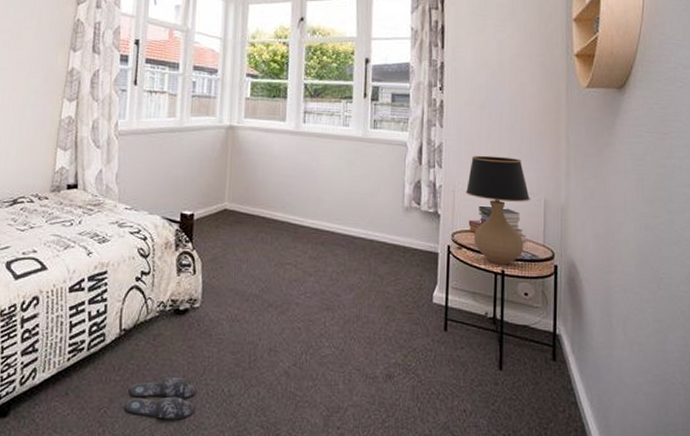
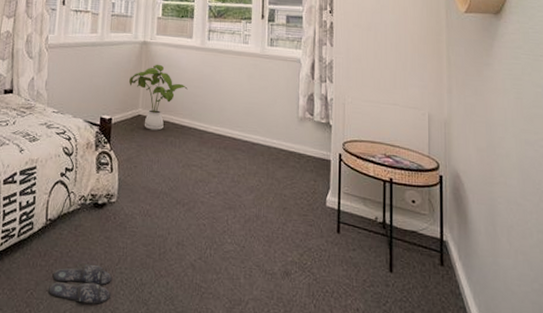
house plant: none [213,151,281,226] -> present [129,64,188,131]
table lamp: present [456,155,531,265] -> none [347,72,416,174]
books: present [468,206,527,242] -> none [358,119,413,153]

